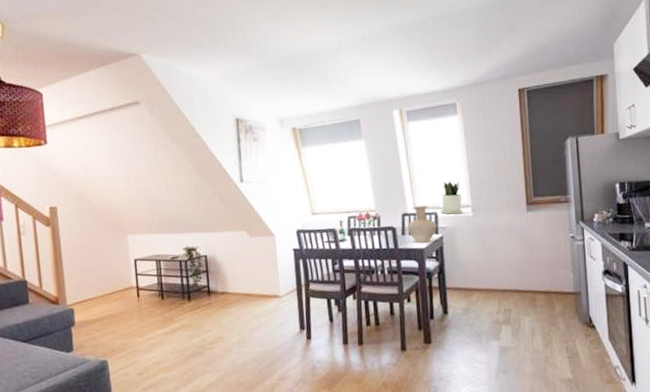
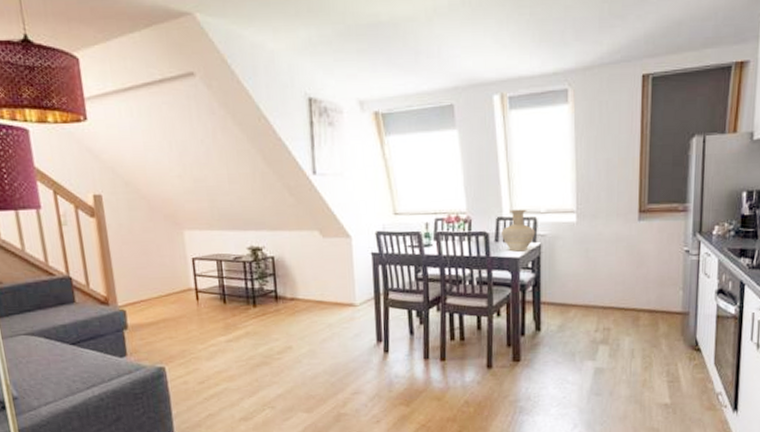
planter: present [441,181,463,215] -> none [541,181,567,220]

